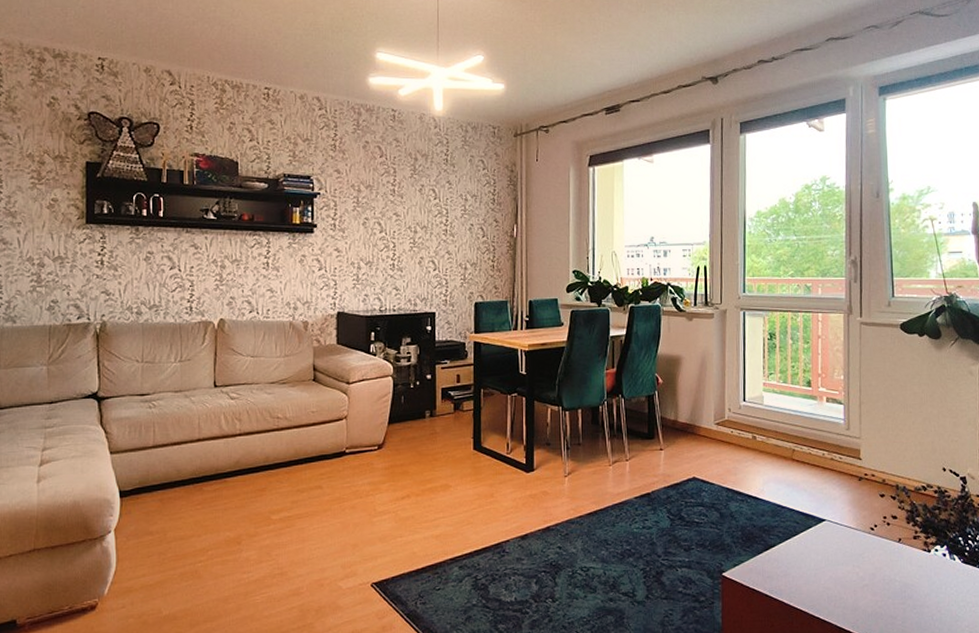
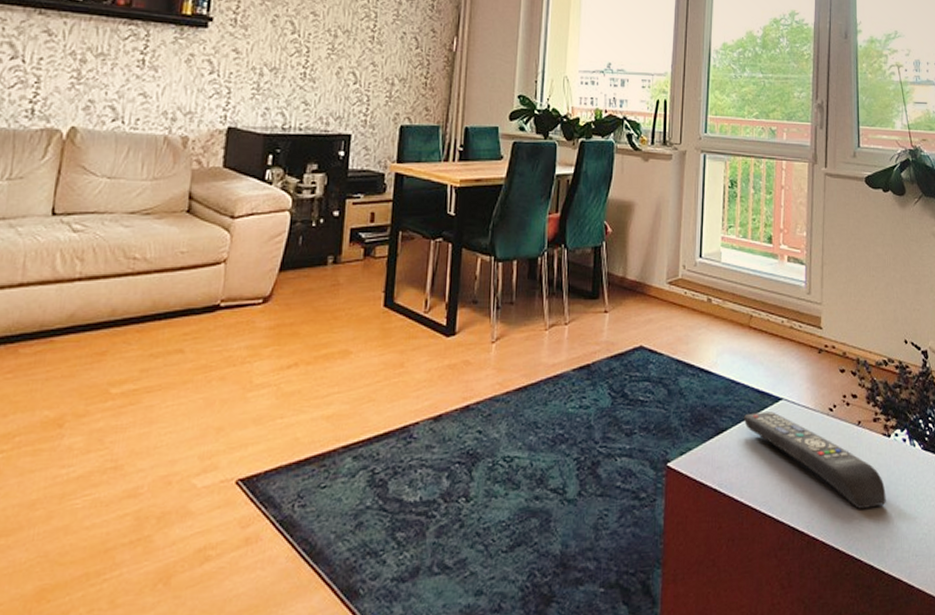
remote control: none [789,531,927,613] -> present [743,411,886,509]

